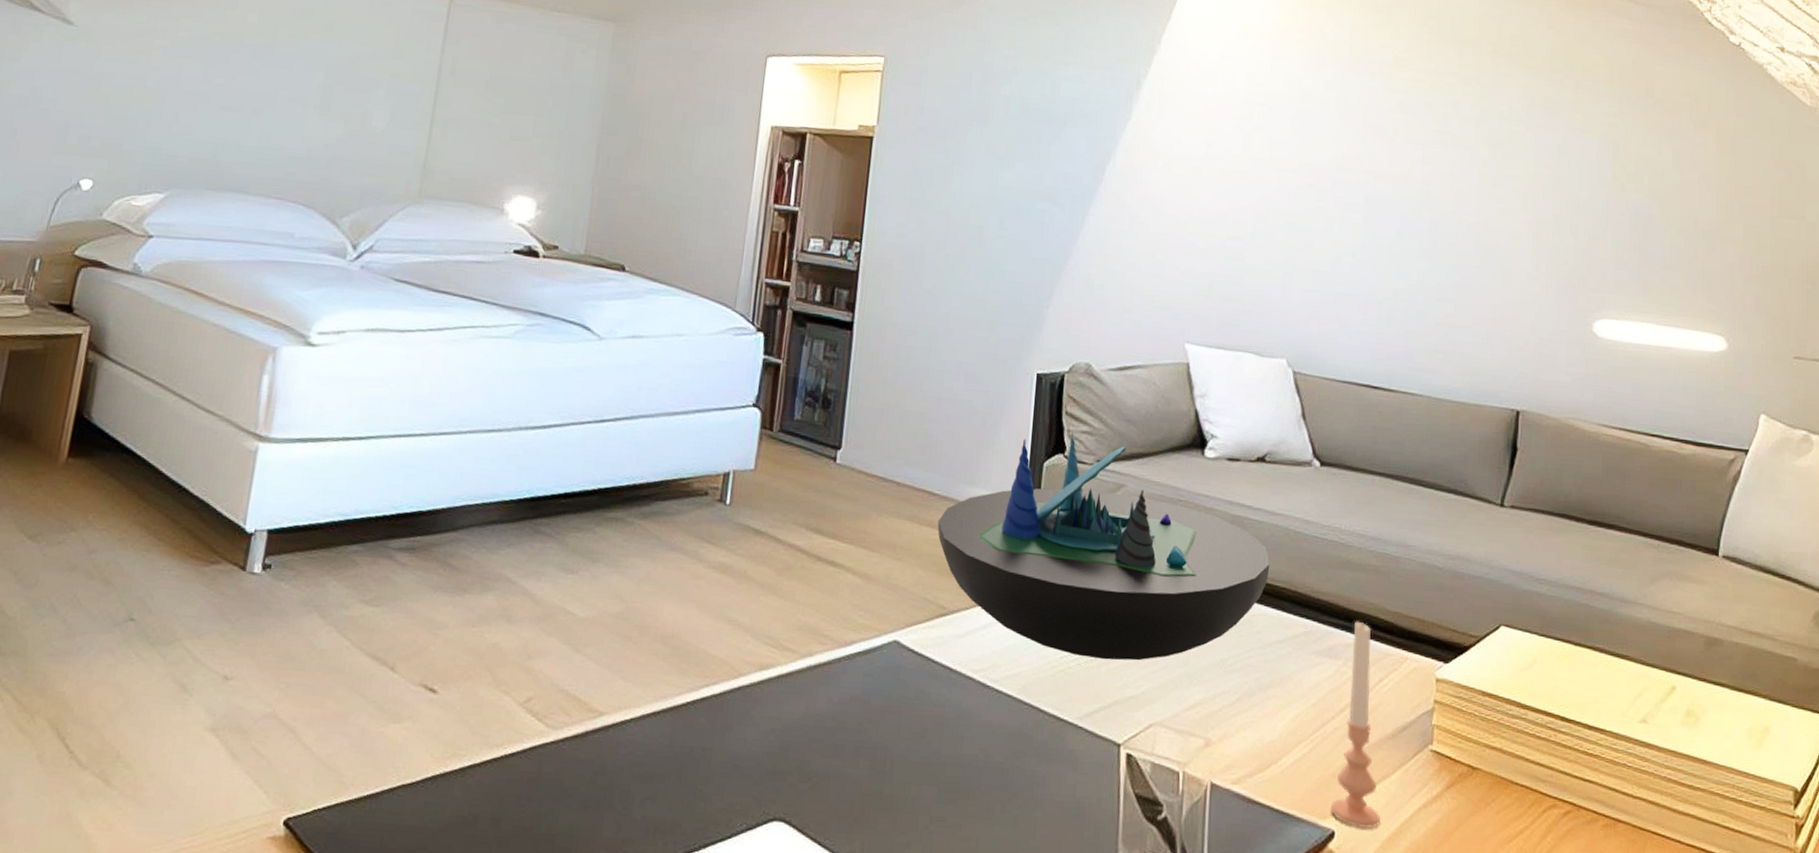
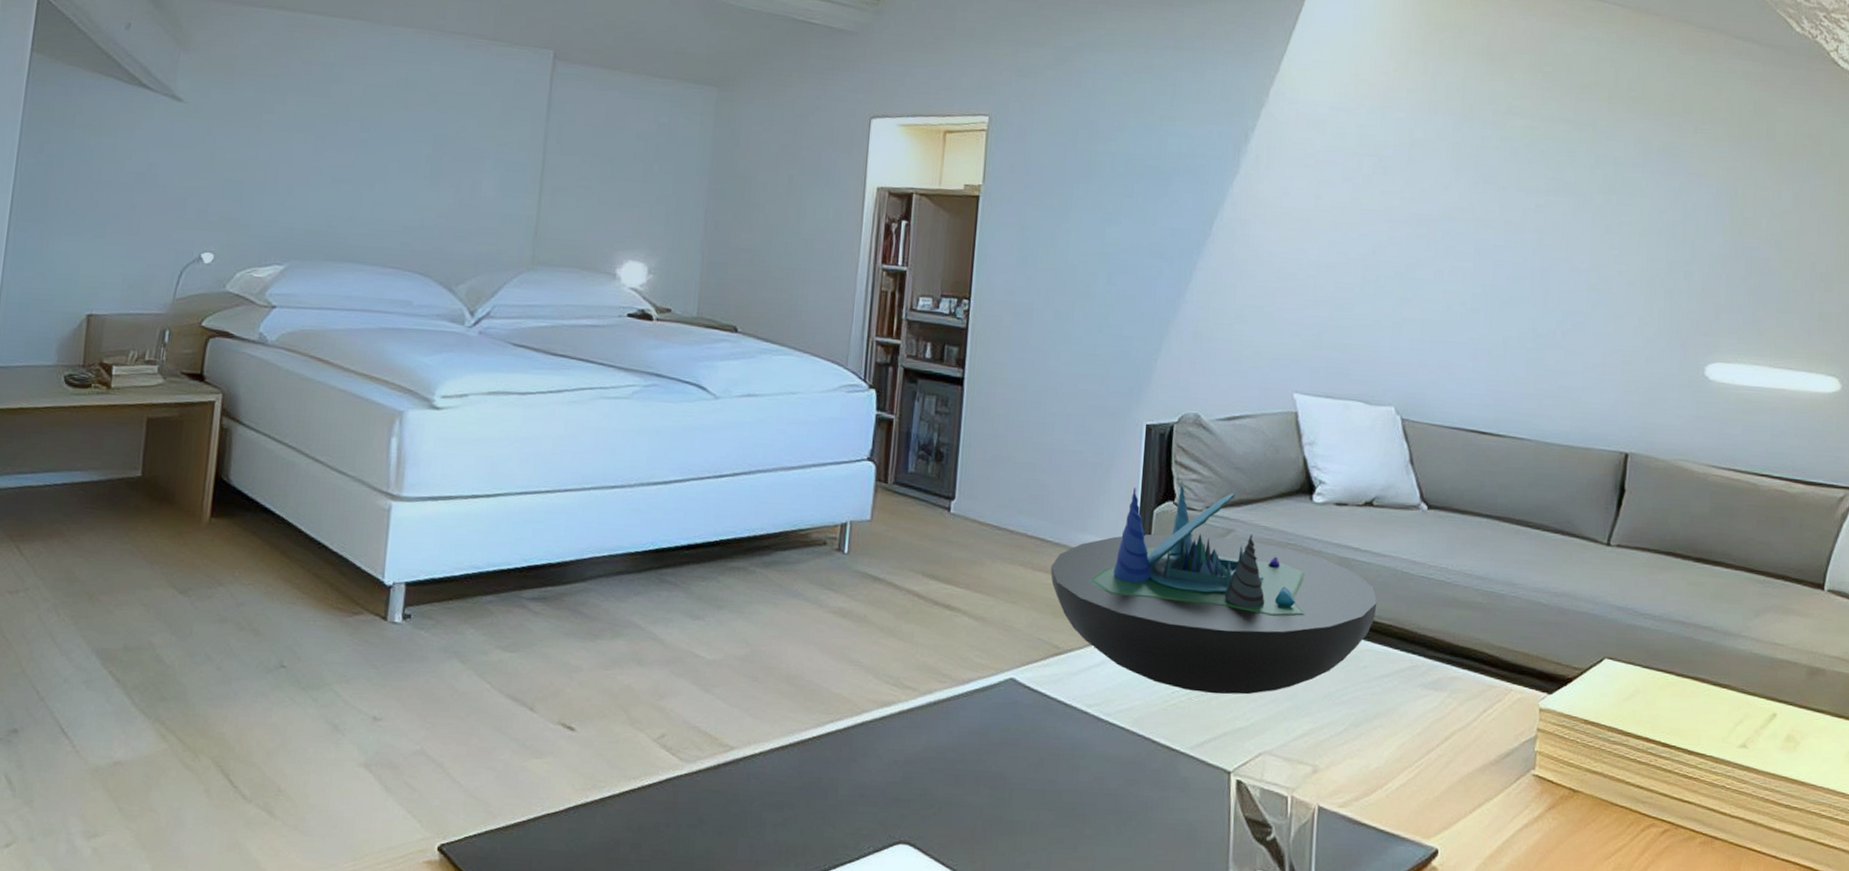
candle: present [1331,621,1380,829] -> none [1435,655,1483,847]

